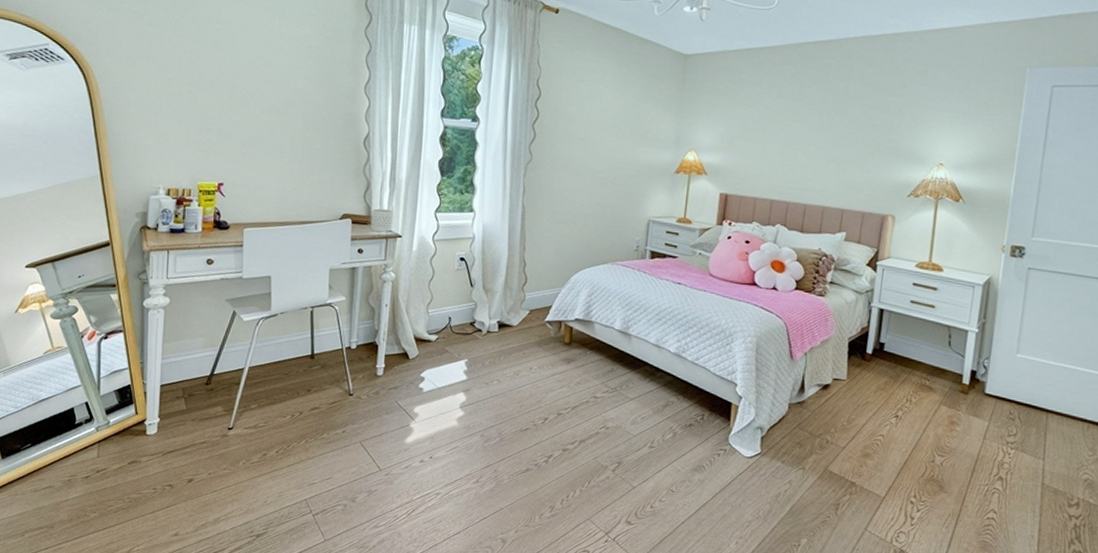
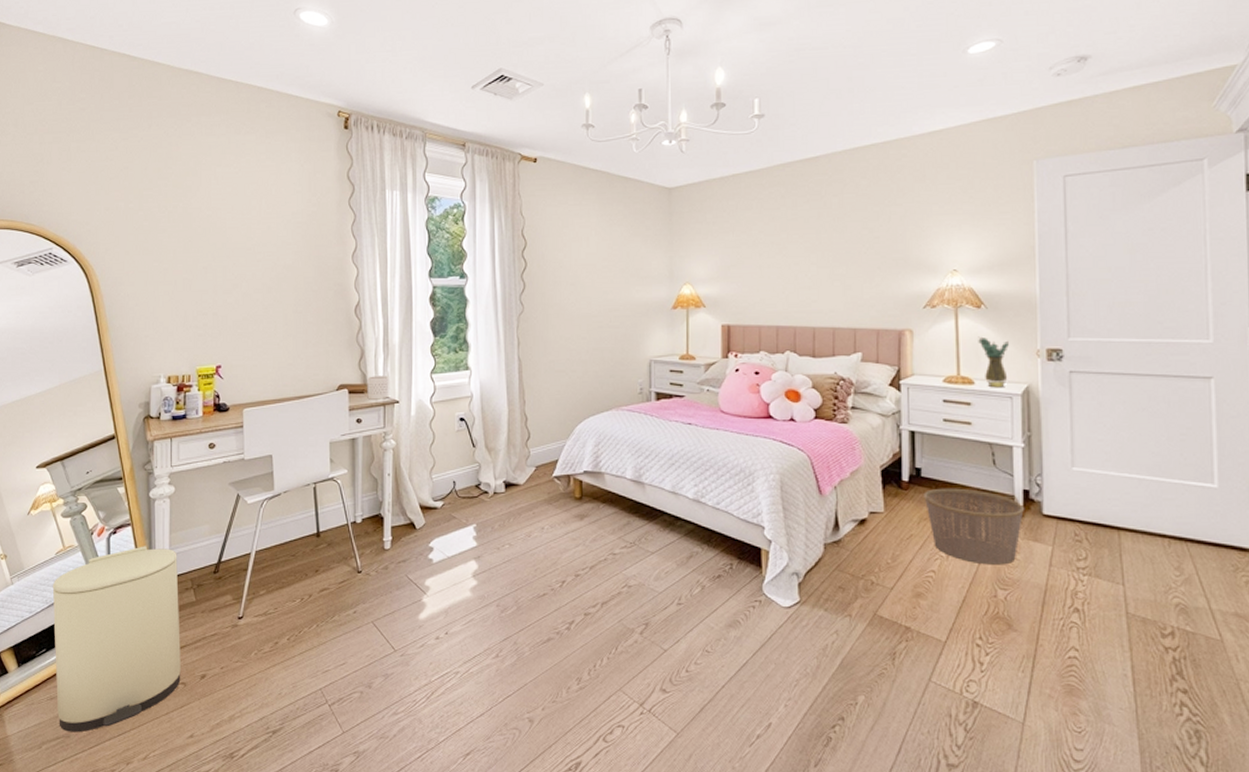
pedal bin: none [39,353,170,524] -> present [52,546,181,733]
basket: none [883,362,970,435] -> present [923,488,1024,565]
vase: none [952,228,979,277] -> present [978,336,1009,388]

